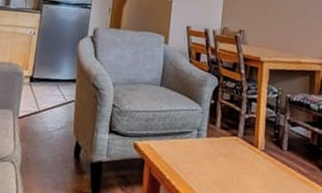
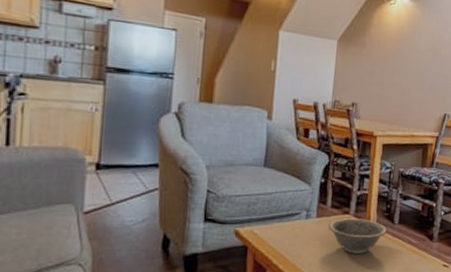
decorative bowl: none [217,140,275,178] -> present [328,218,387,254]

